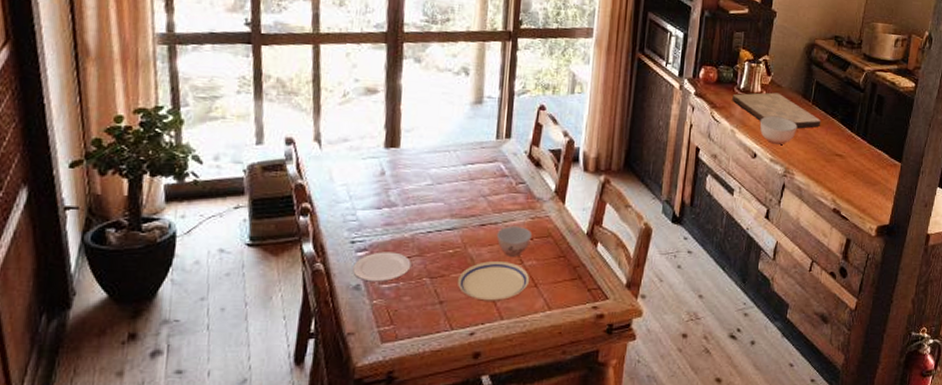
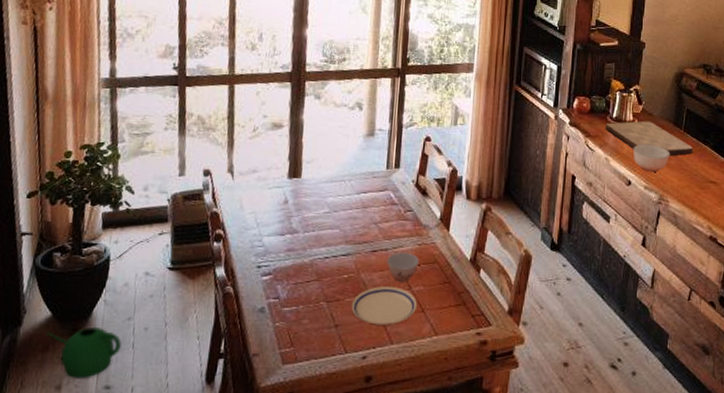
watering can: none [101,308,195,363] -> present [45,326,122,378]
plate: present [353,252,411,282] -> none [258,276,310,305]

